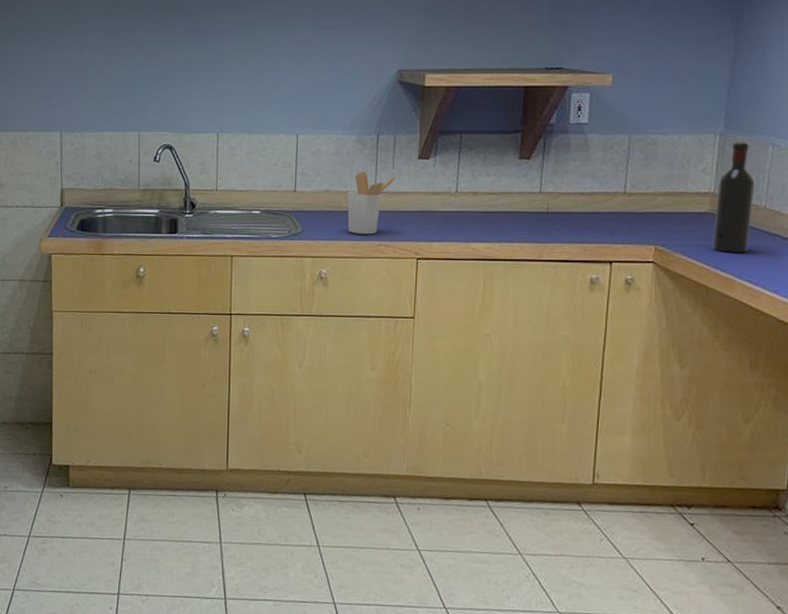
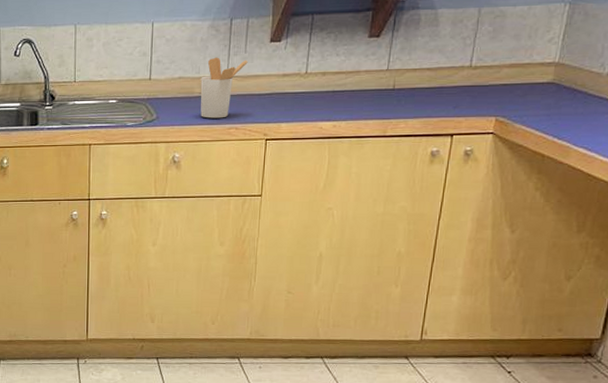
wine bottle: present [712,142,755,253] -> none [551,10,600,121]

